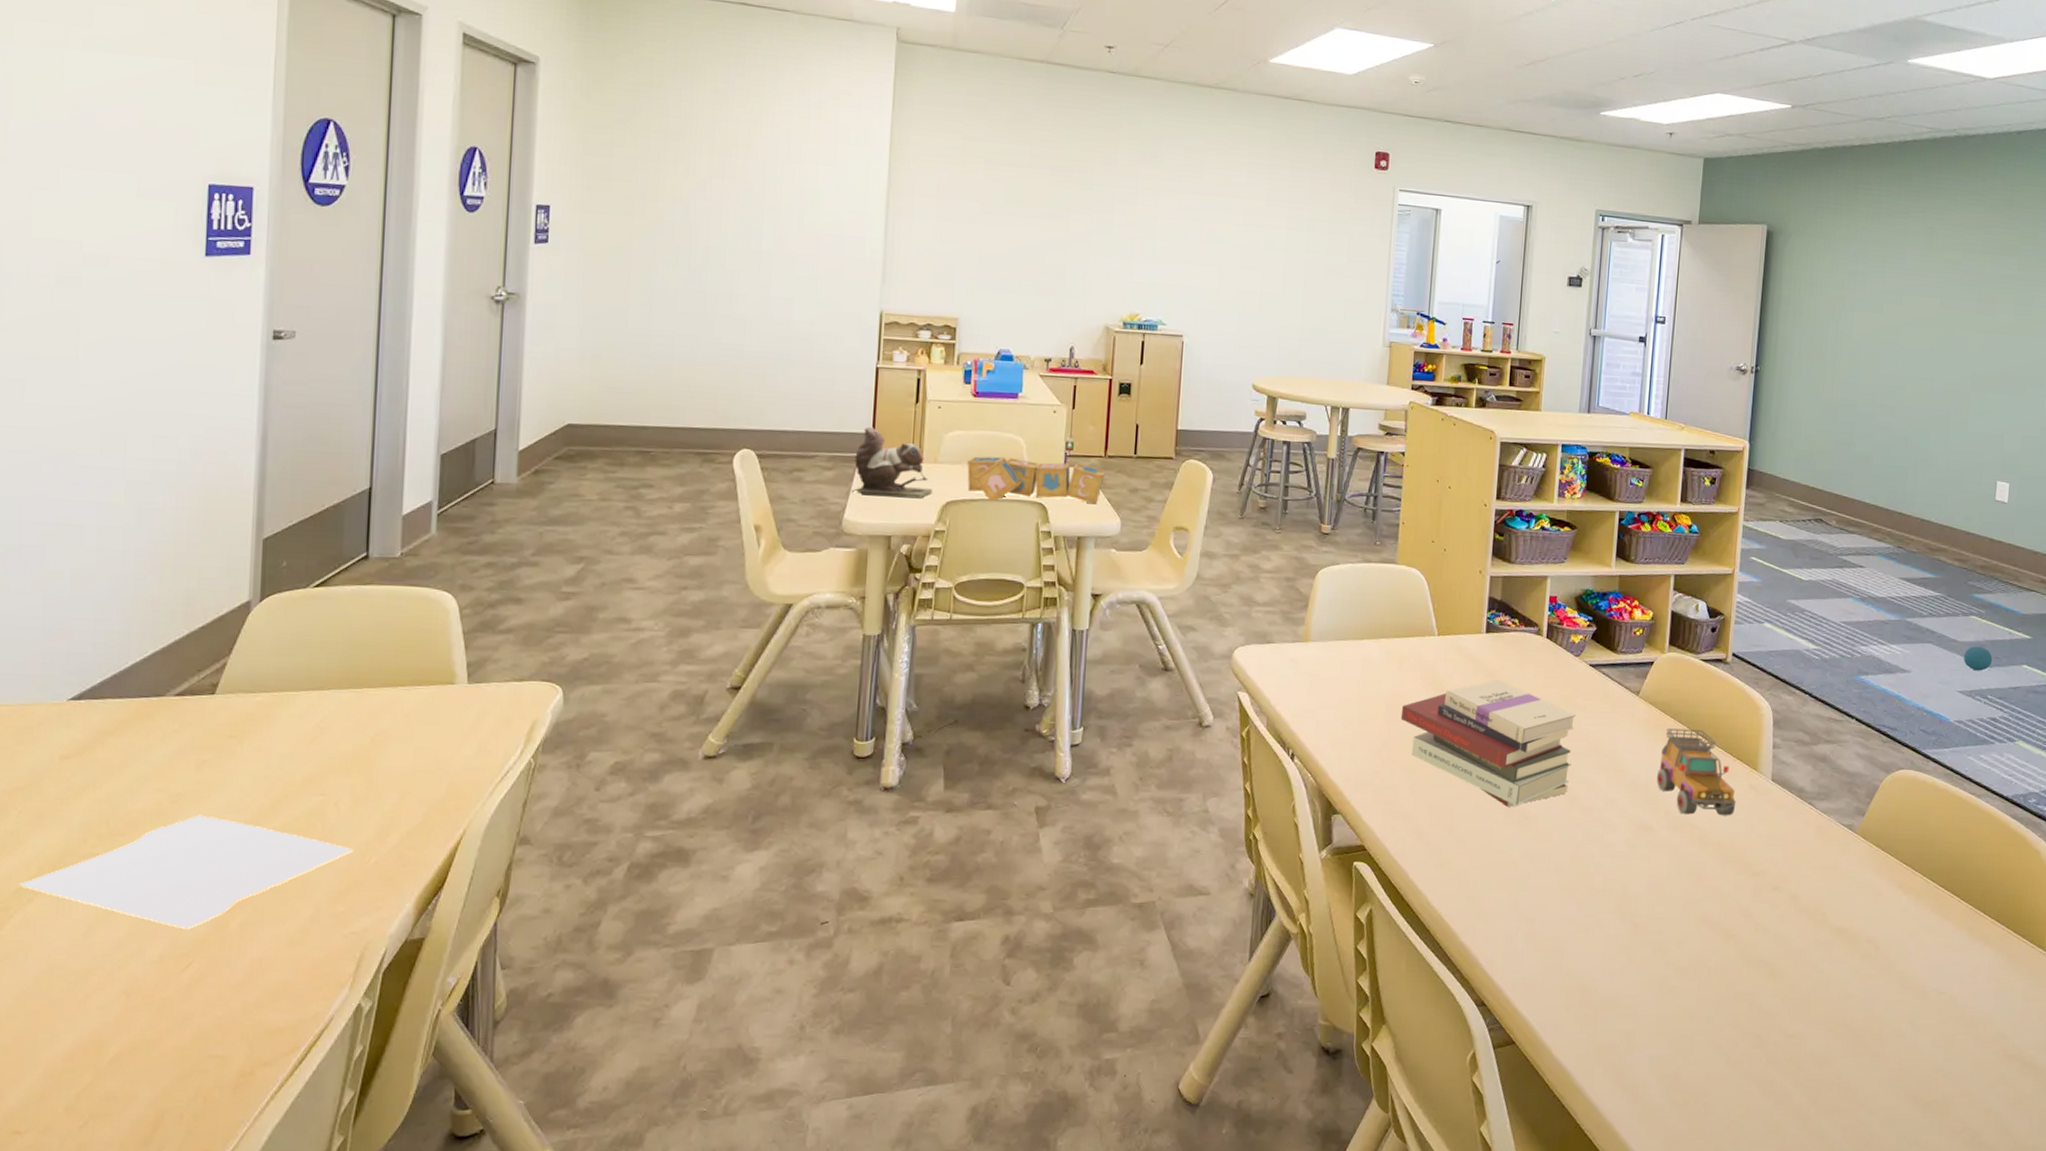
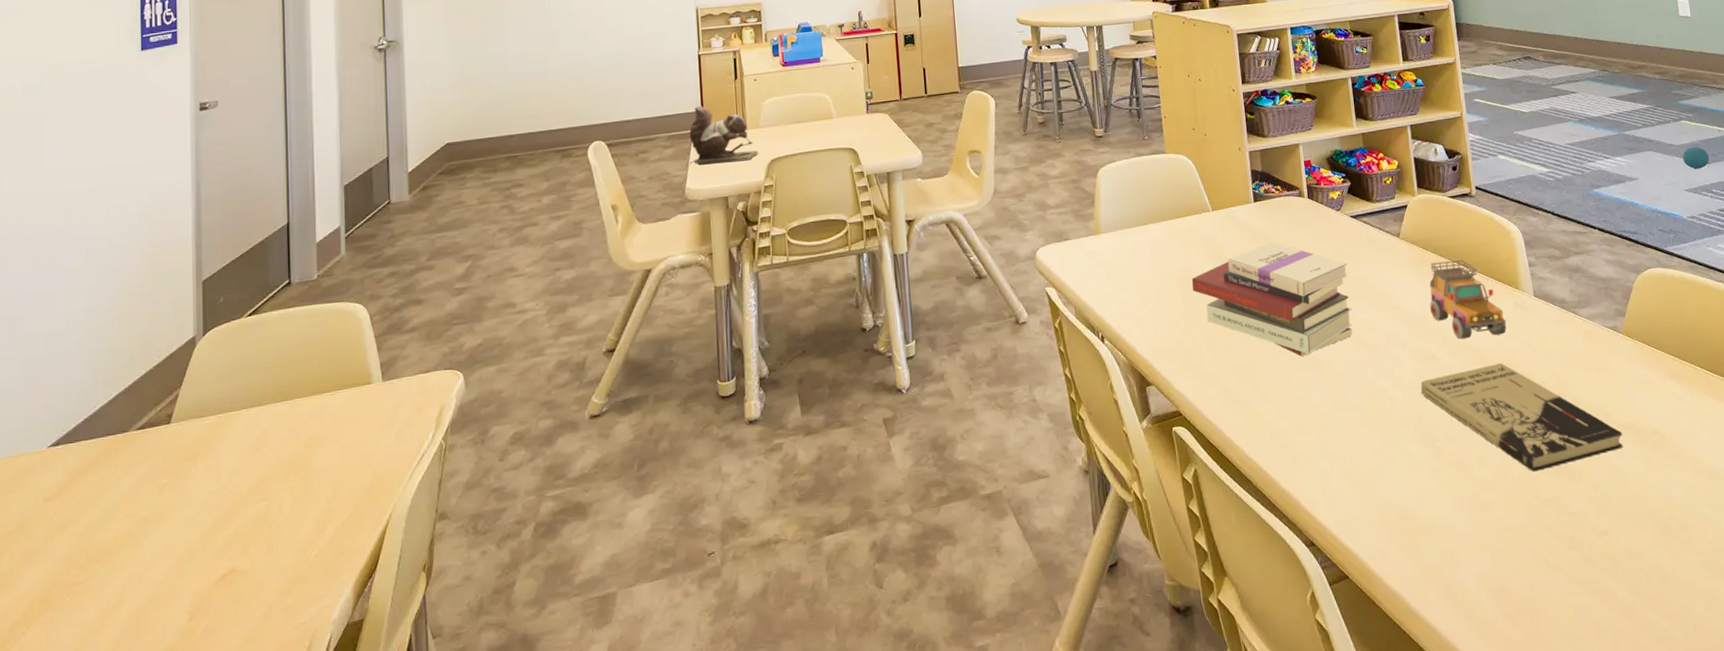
paper sheet: present [18,814,354,928] -> none [13,533,297,641]
toy blocks: present [967,456,1105,504] -> none [785,109,903,154]
book: none [1629,846,1835,963] -> present [1420,363,1623,472]

